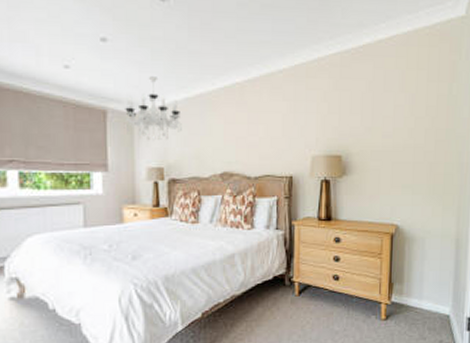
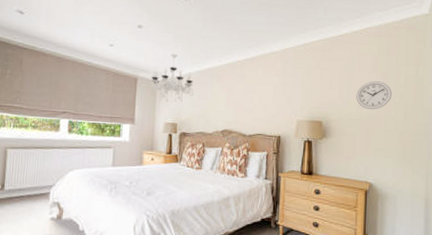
wall clock: none [381,103,421,139] -> present [356,81,392,110]

